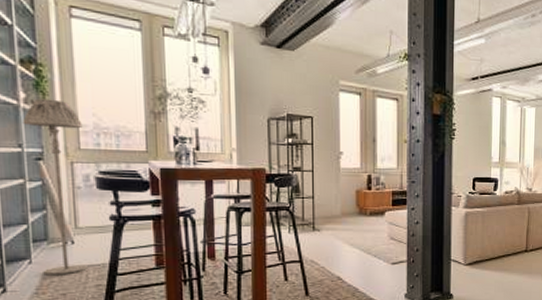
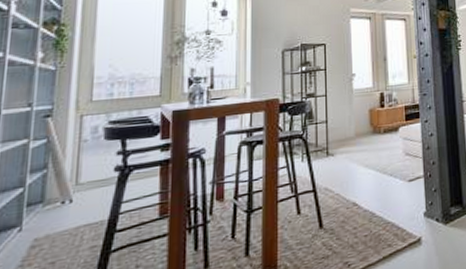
floor lamp: present [22,98,87,276] -> none [33,55,98,243]

